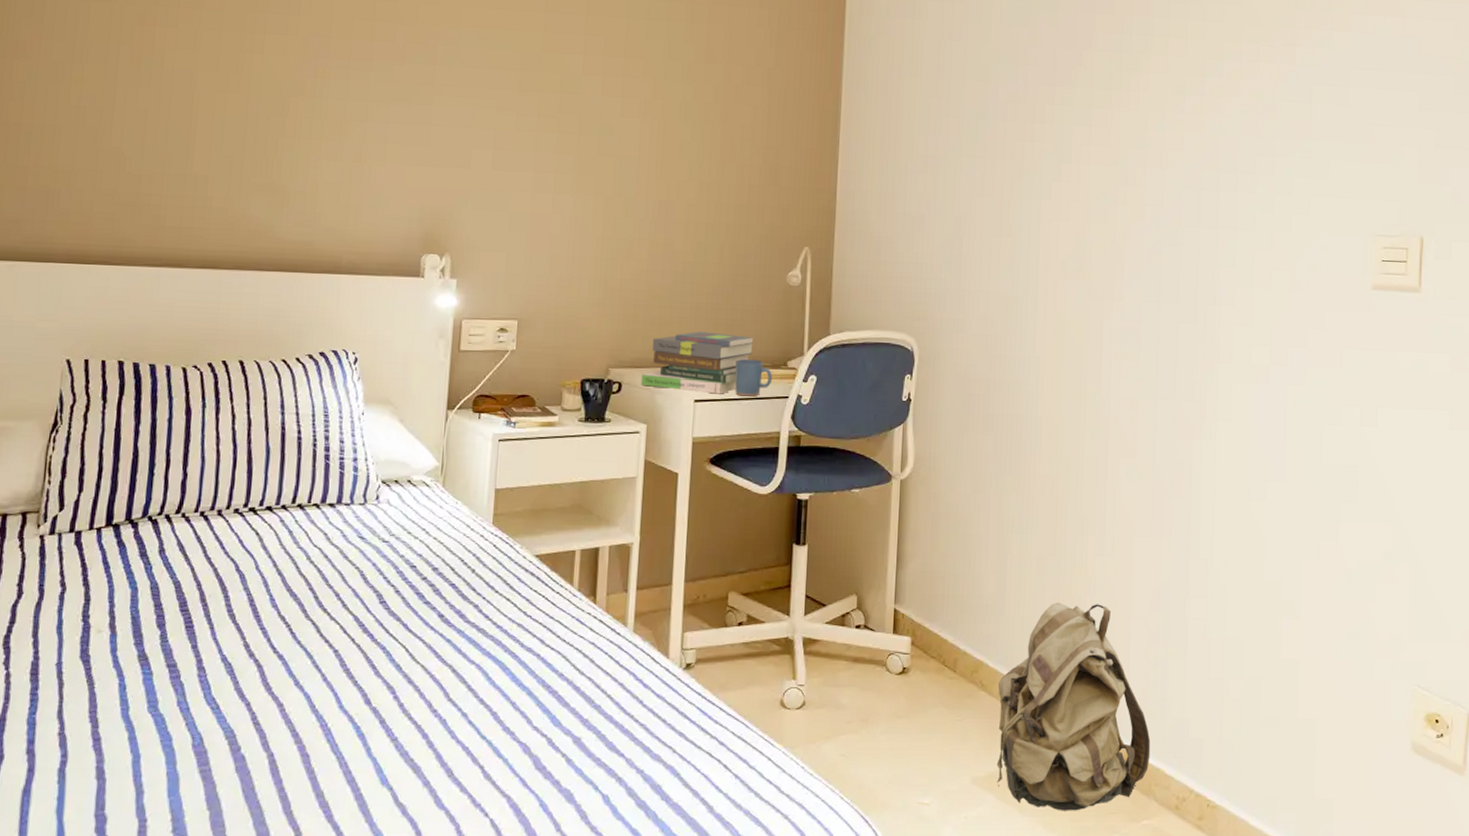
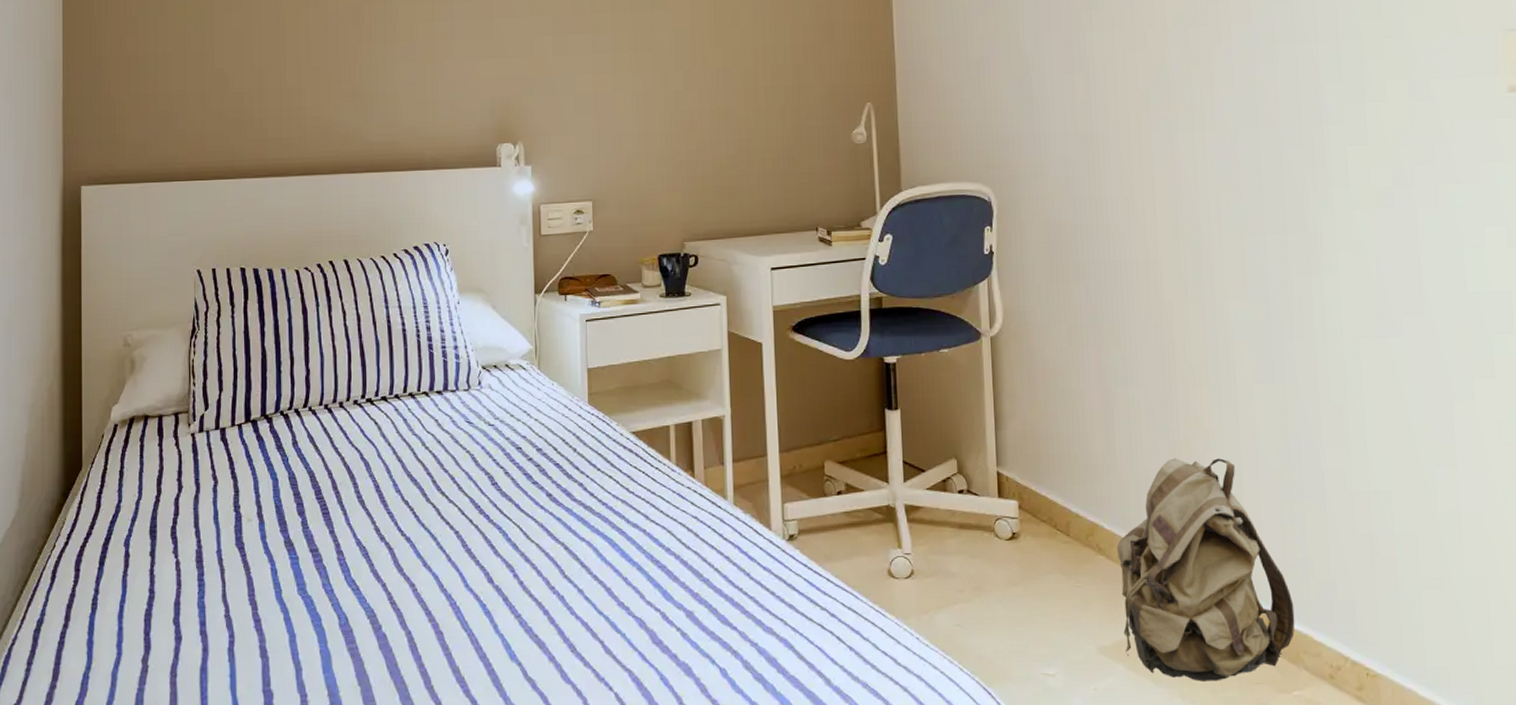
books: present [640,331,754,394] -> none [716,198,825,261]
mug: present [735,358,773,397] -> none [808,222,848,261]

